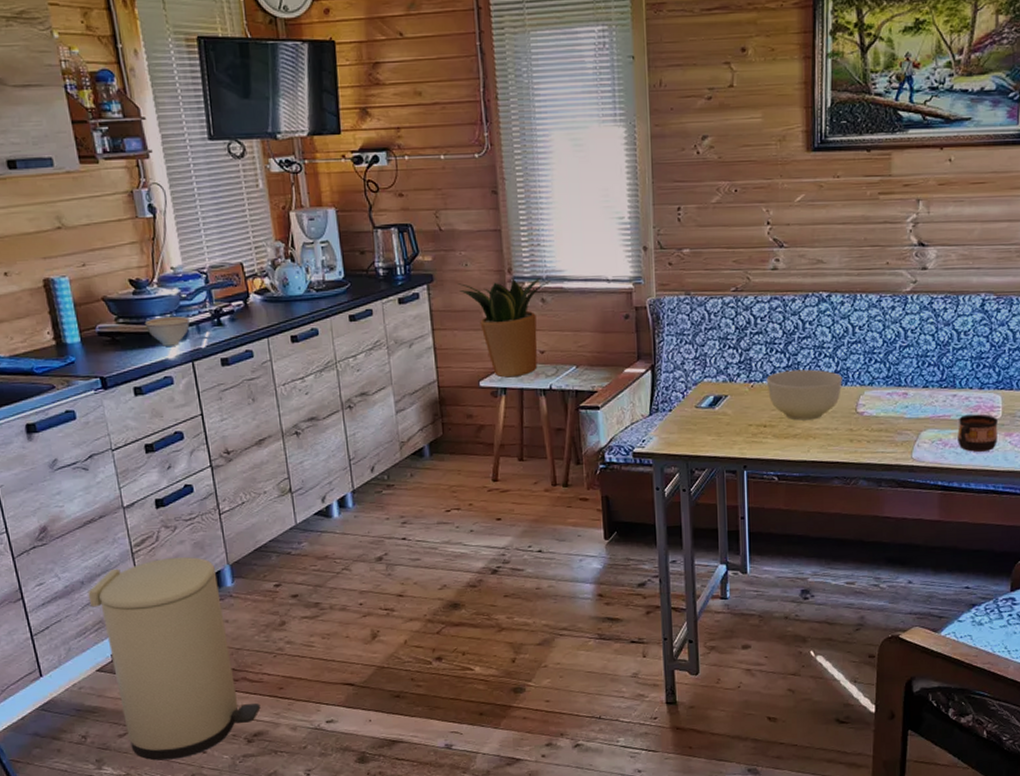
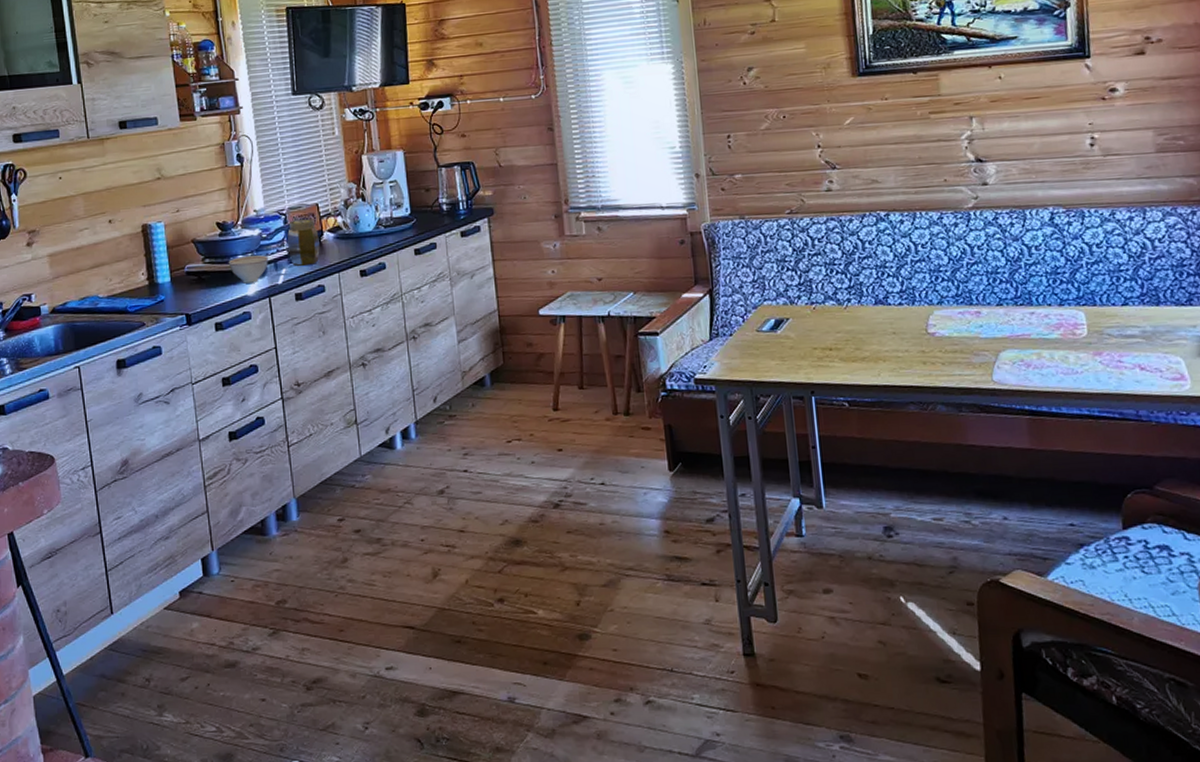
pedal bin: present [88,557,261,761] -> none [161,490,321,708]
jar: none [209,279,247,330] -> present [287,219,320,267]
potted plant: present [458,277,551,378] -> none [517,206,606,306]
bowl: present [766,369,843,421] -> none [828,289,910,343]
cup: present [958,414,998,453] -> none [1040,332,1087,374]

